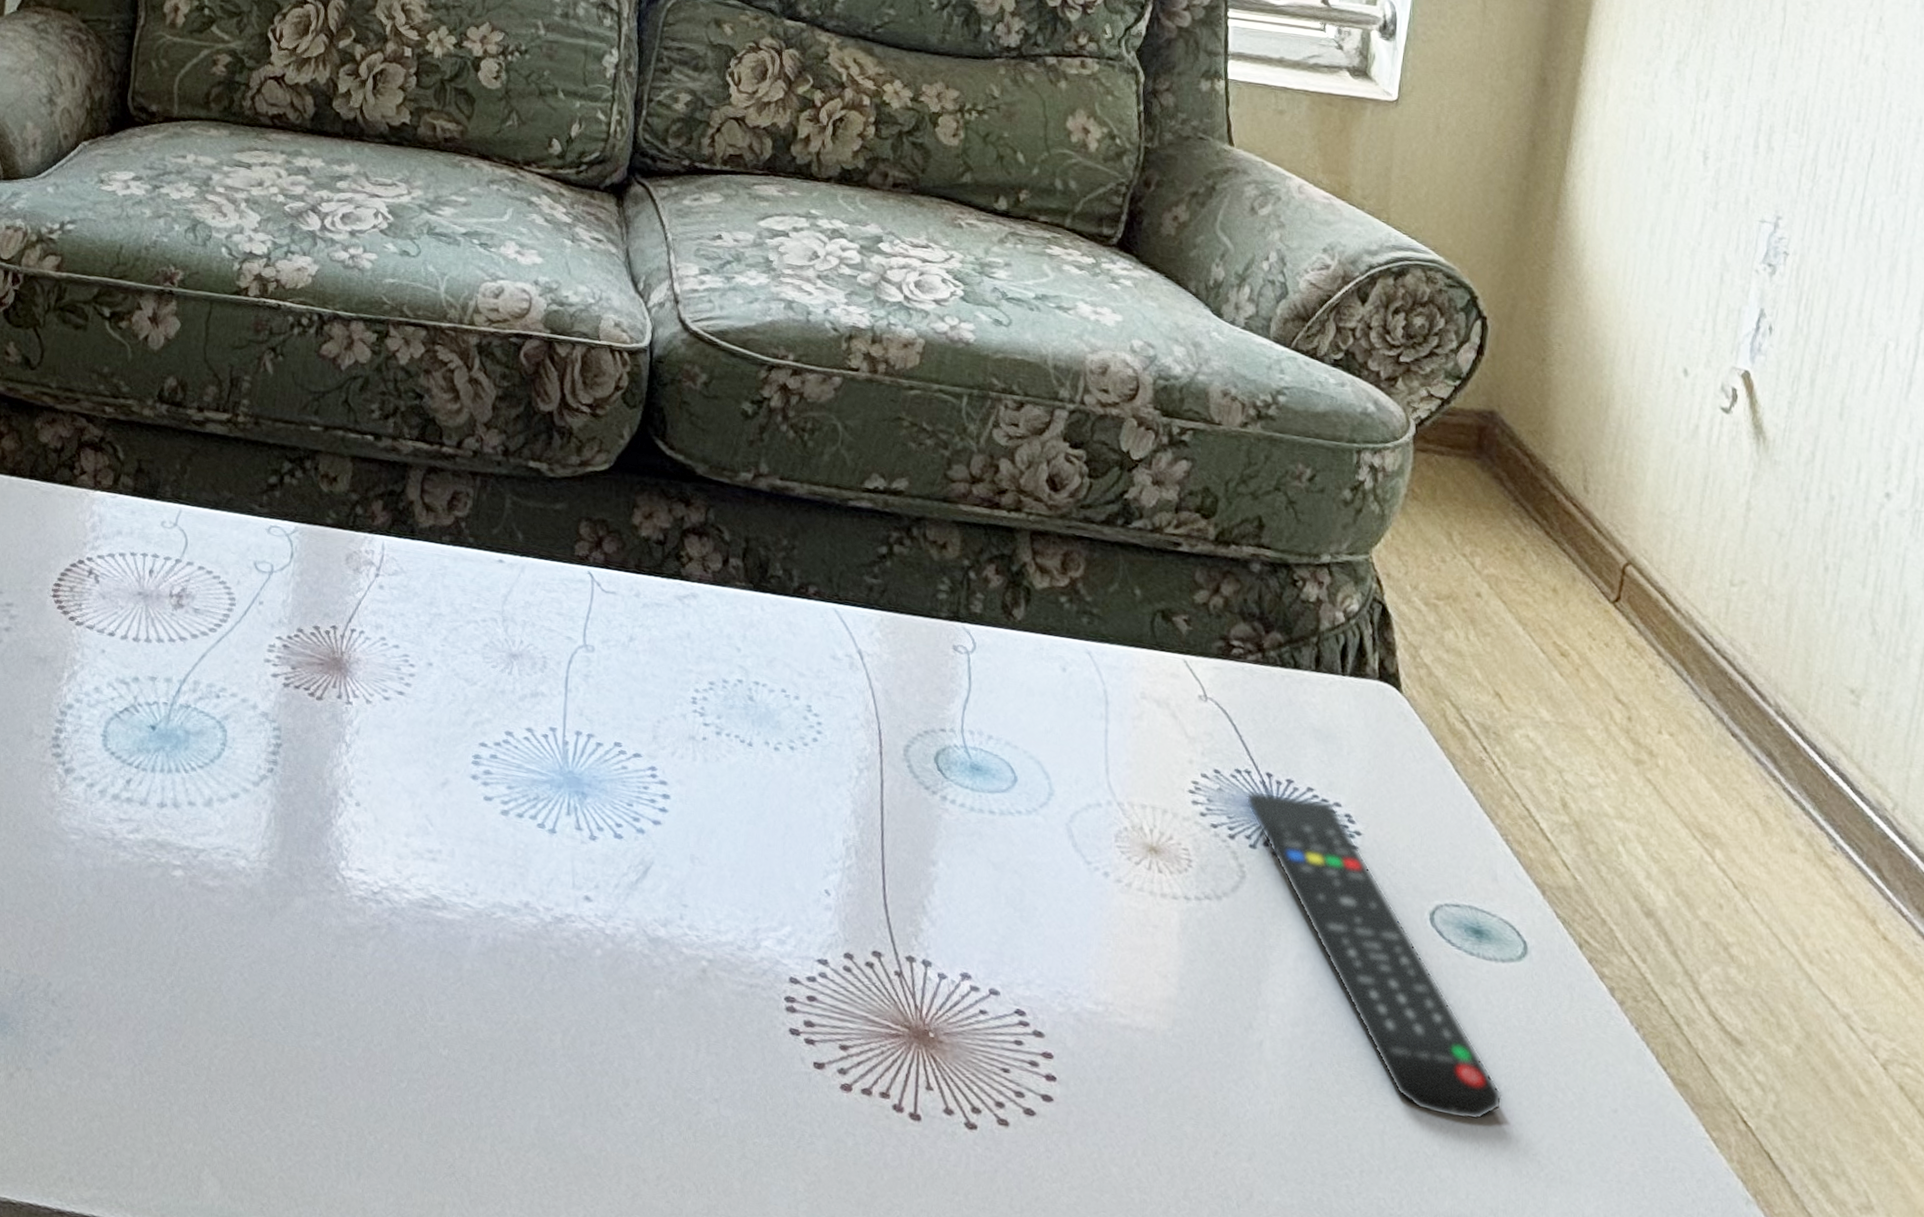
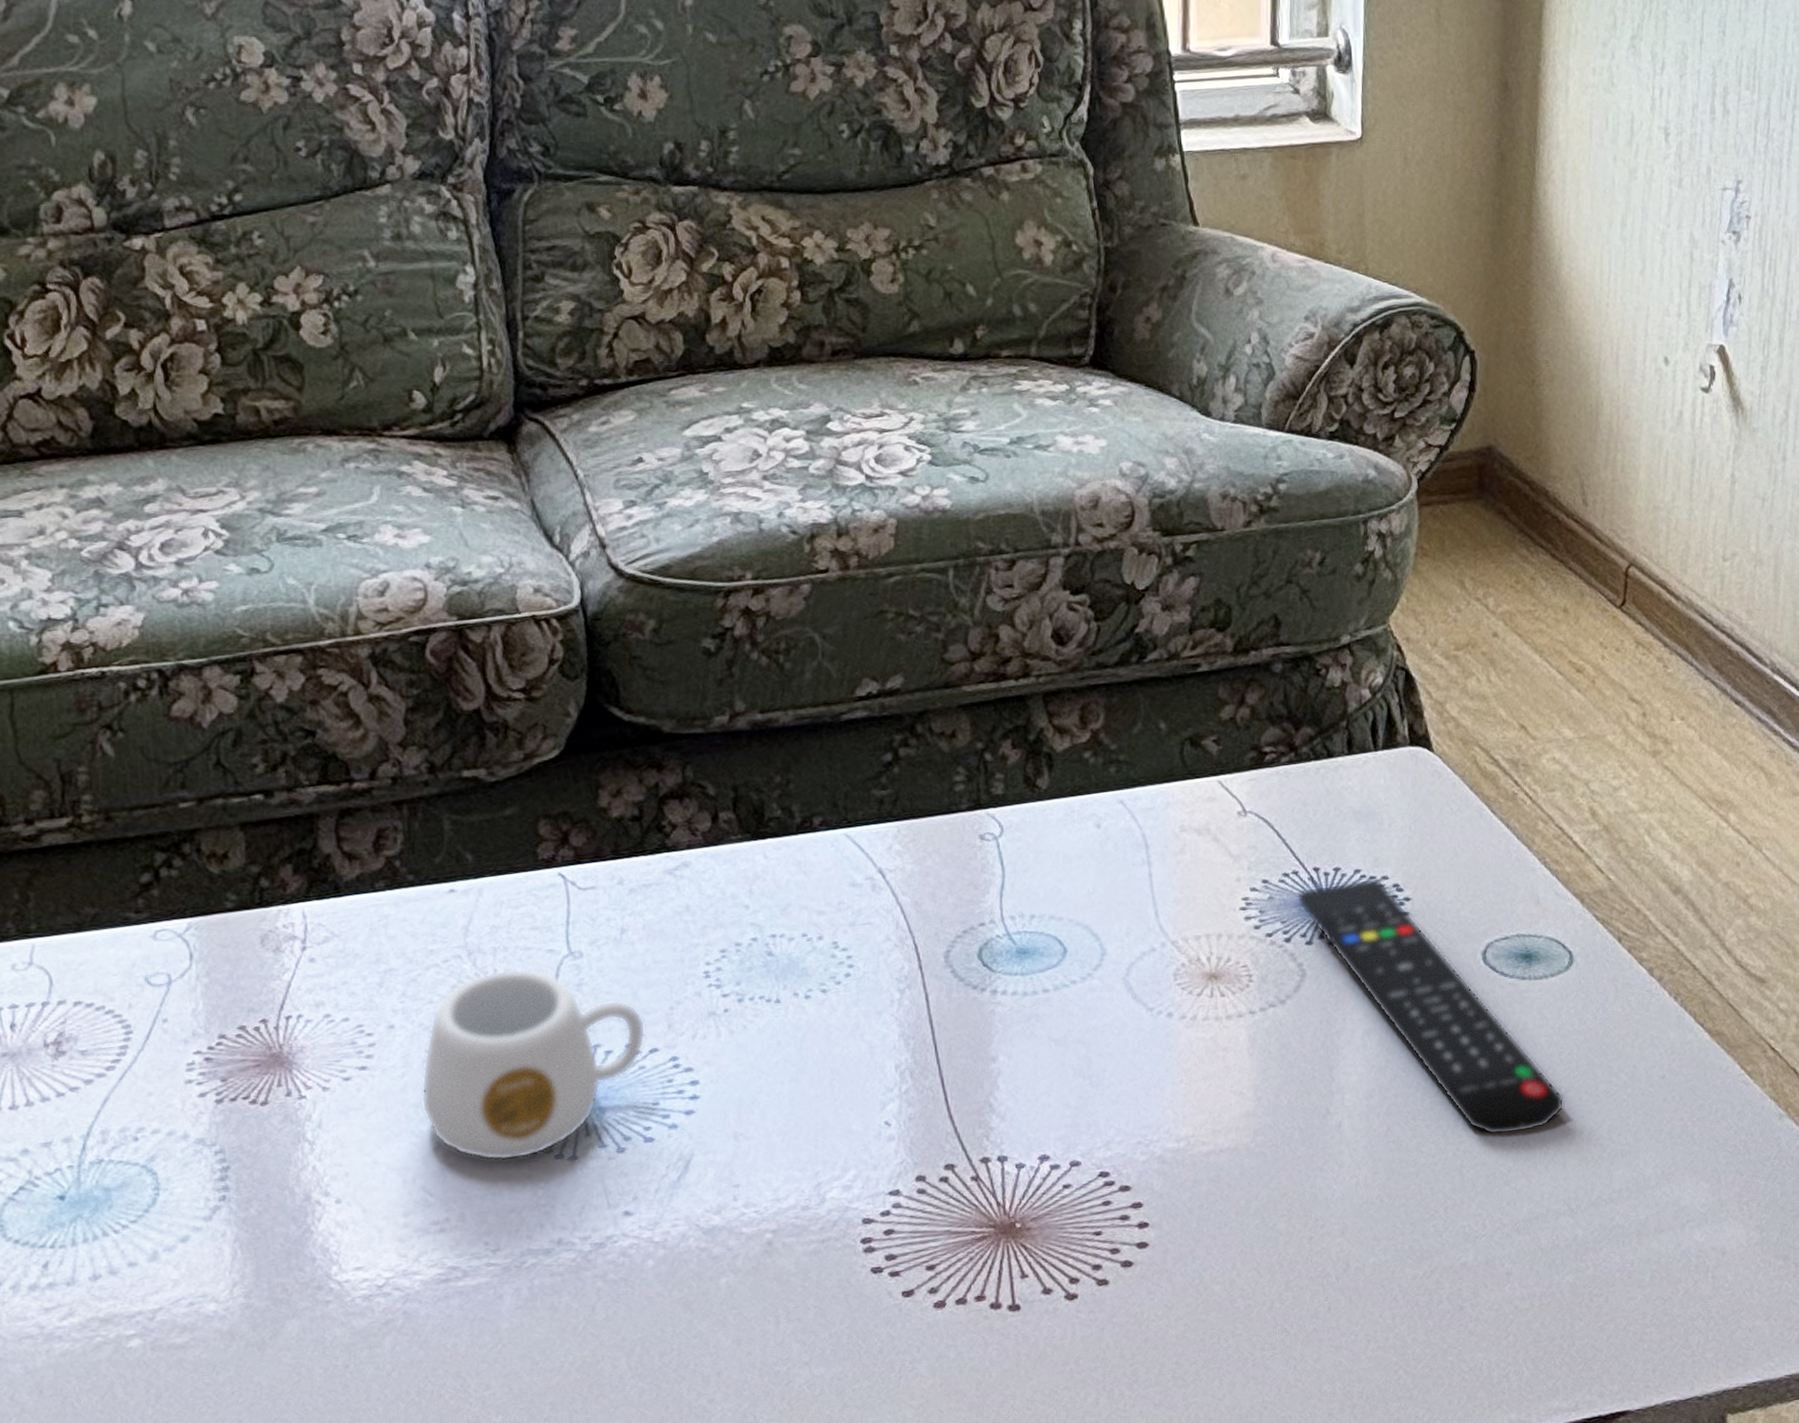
mug: none [439,640,635,818] -> present [421,968,646,1161]

